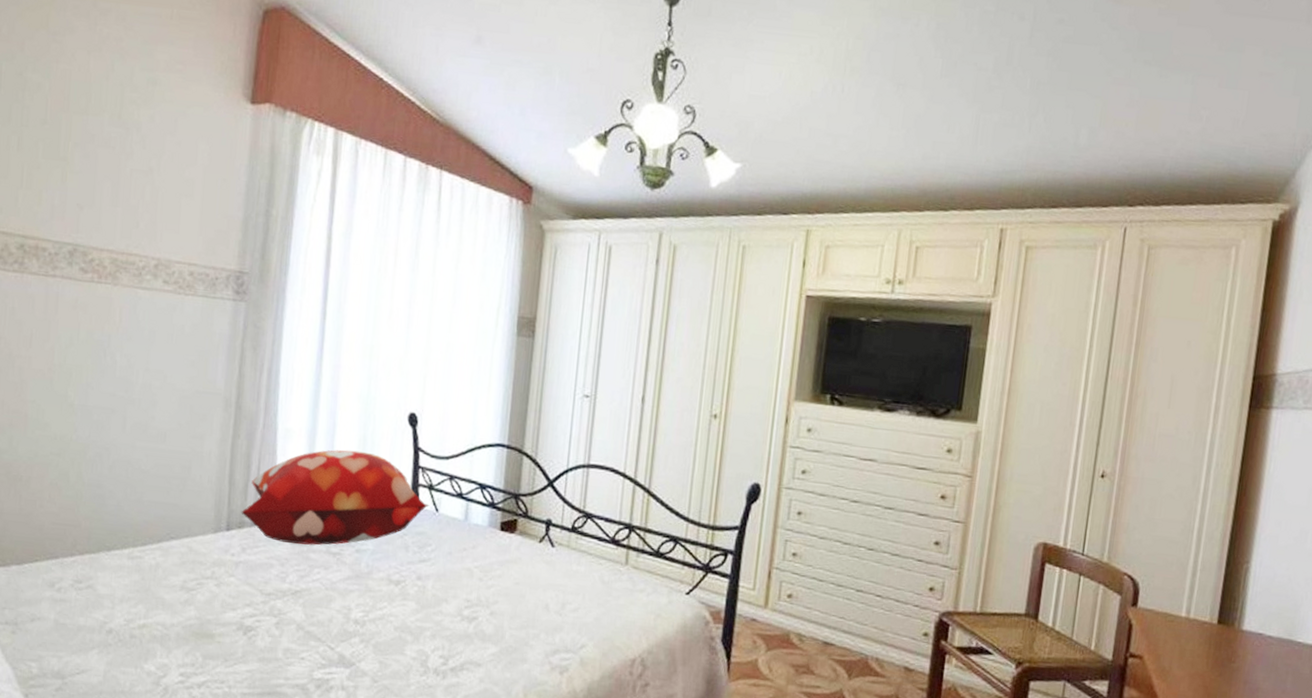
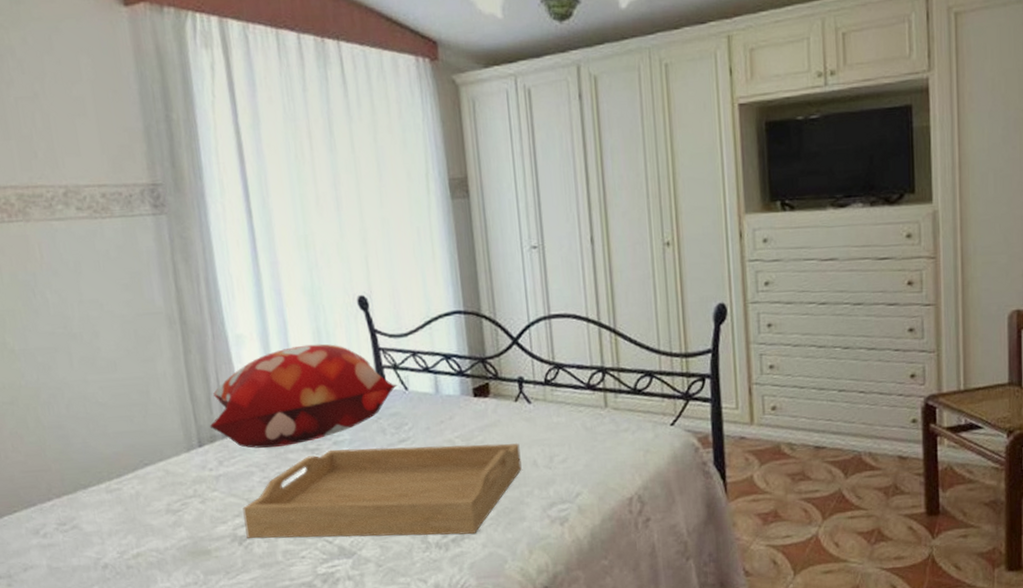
serving tray: none [252,556,535,667] -> present [242,442,522,539]

